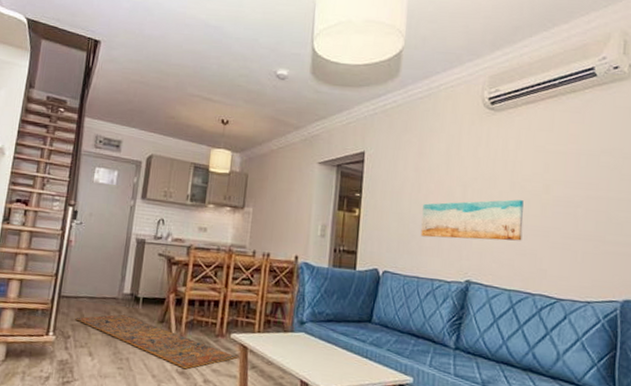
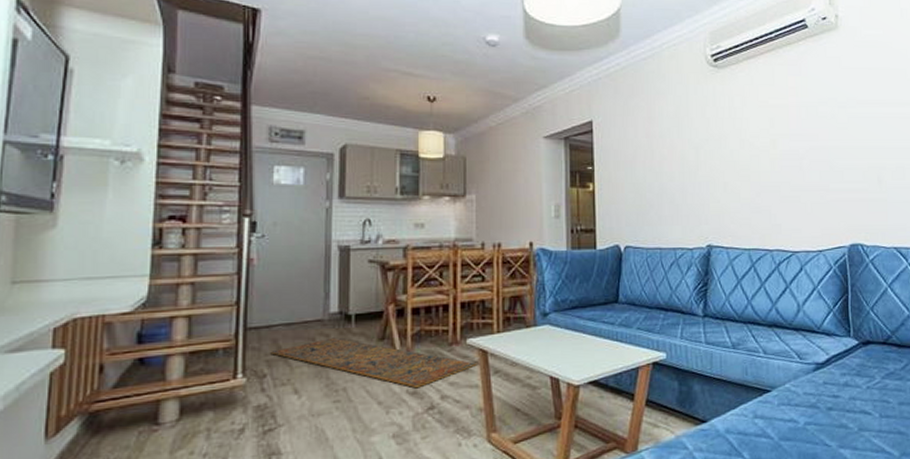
wall art: present [420,199,524,241] -> none [658,157,756,205]

